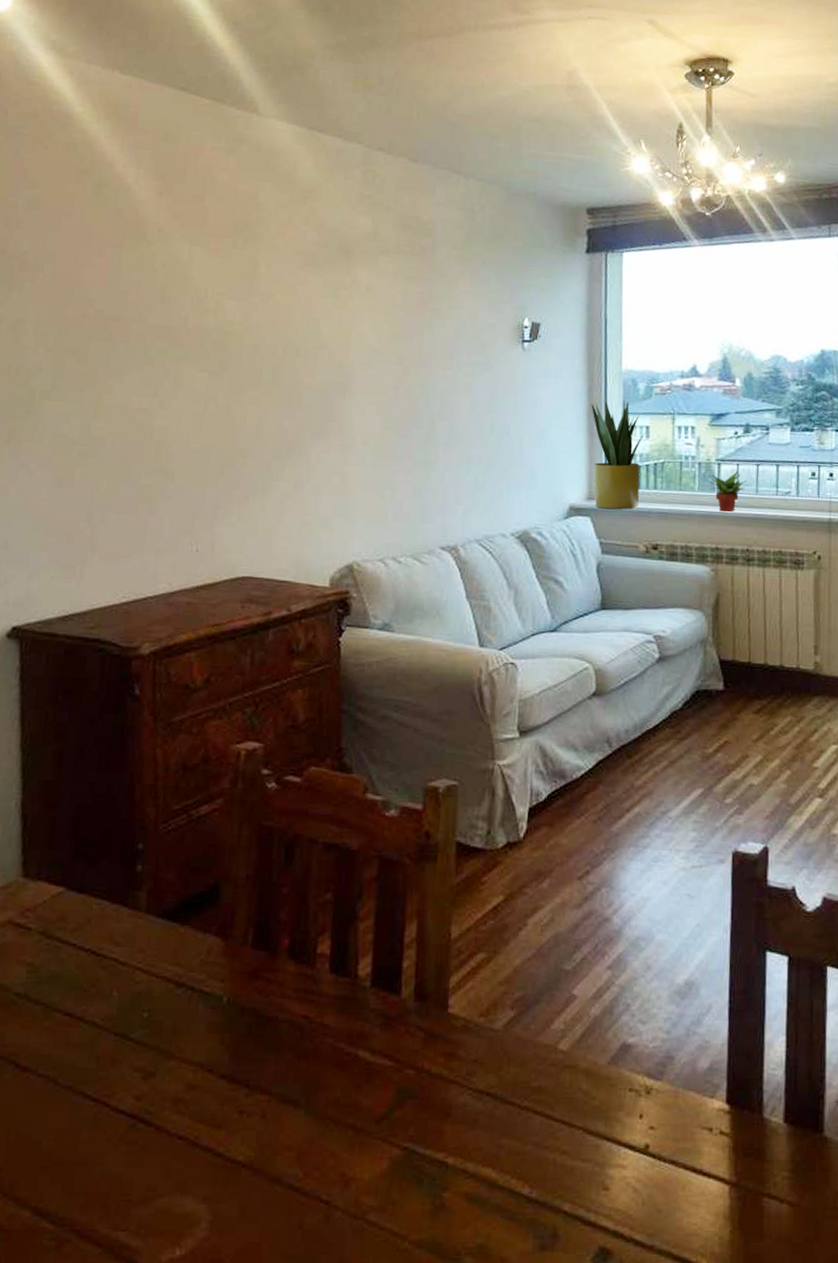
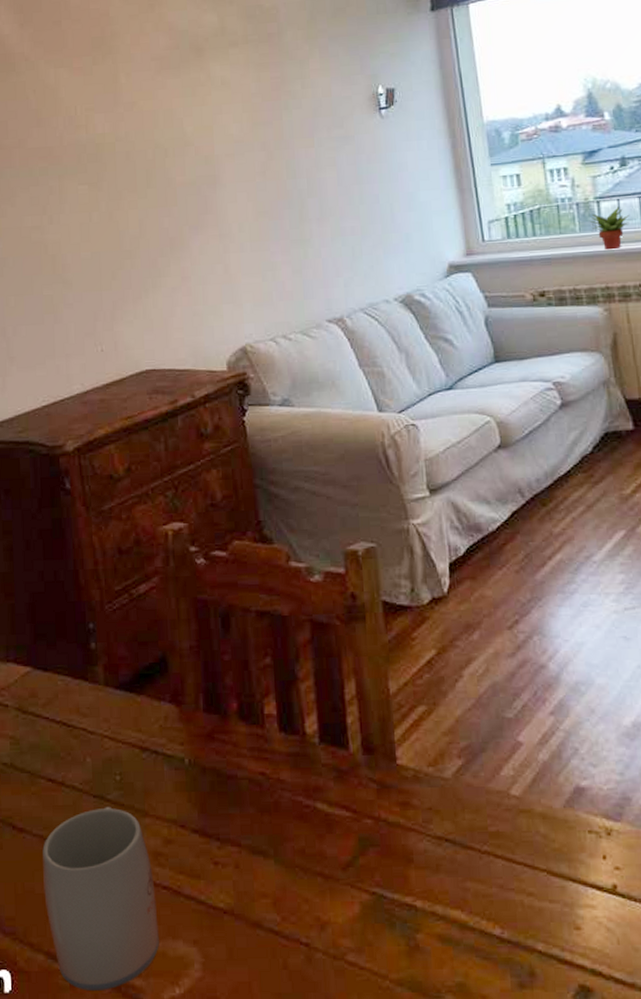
mug: none [40,1045,170,1251] -> present [42,806,159,990]
planter: present [591,399,646,510] -> none [457,151,519,263]

